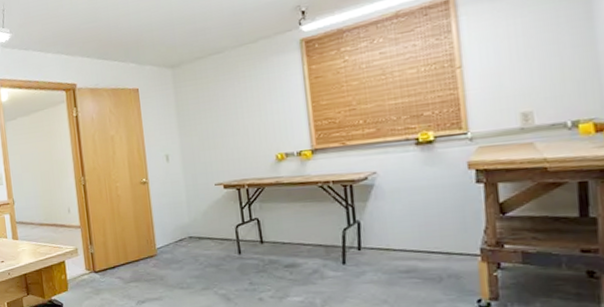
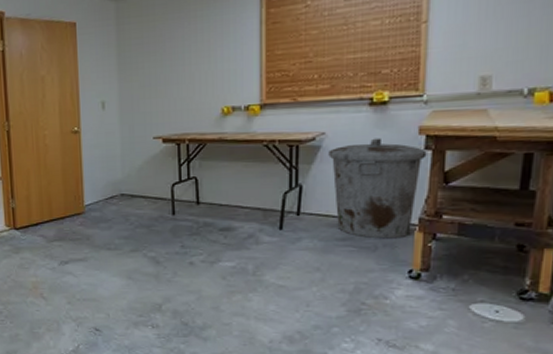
trash can: none [382,174,480,270] -> present [328,138,427,239]

